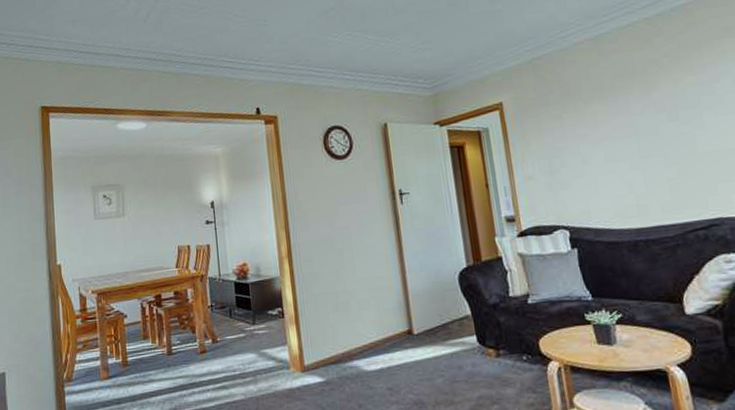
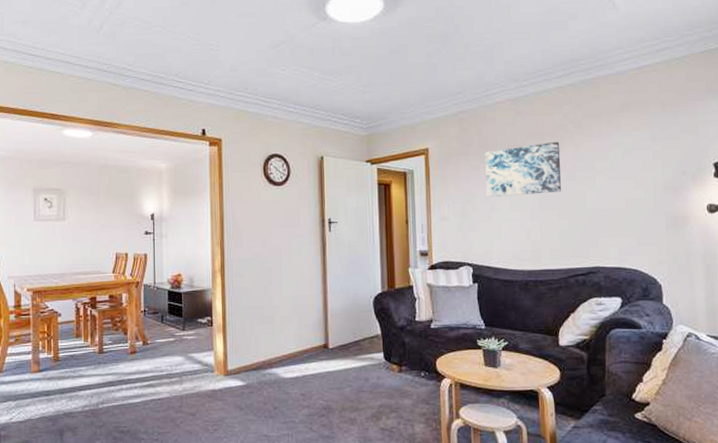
wall art: none [568,78,664,149] -> present [485,141,562,197]

